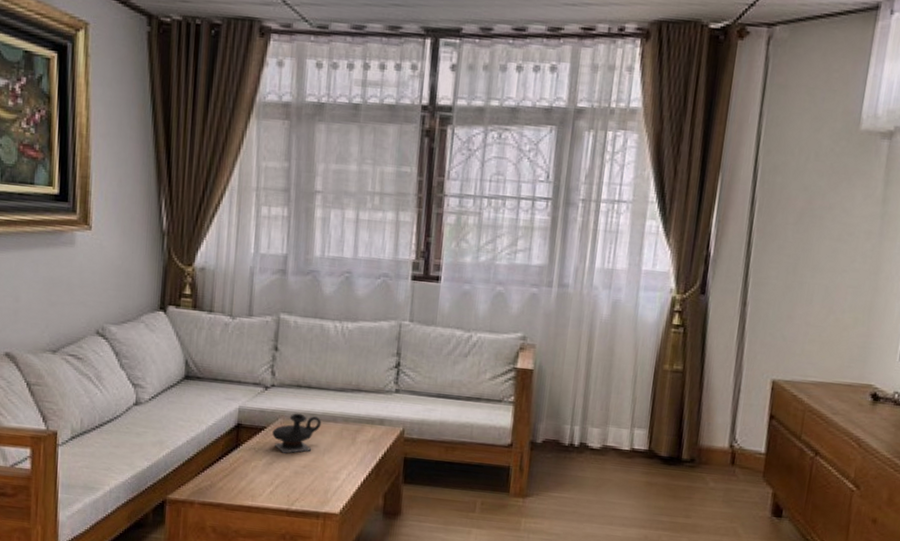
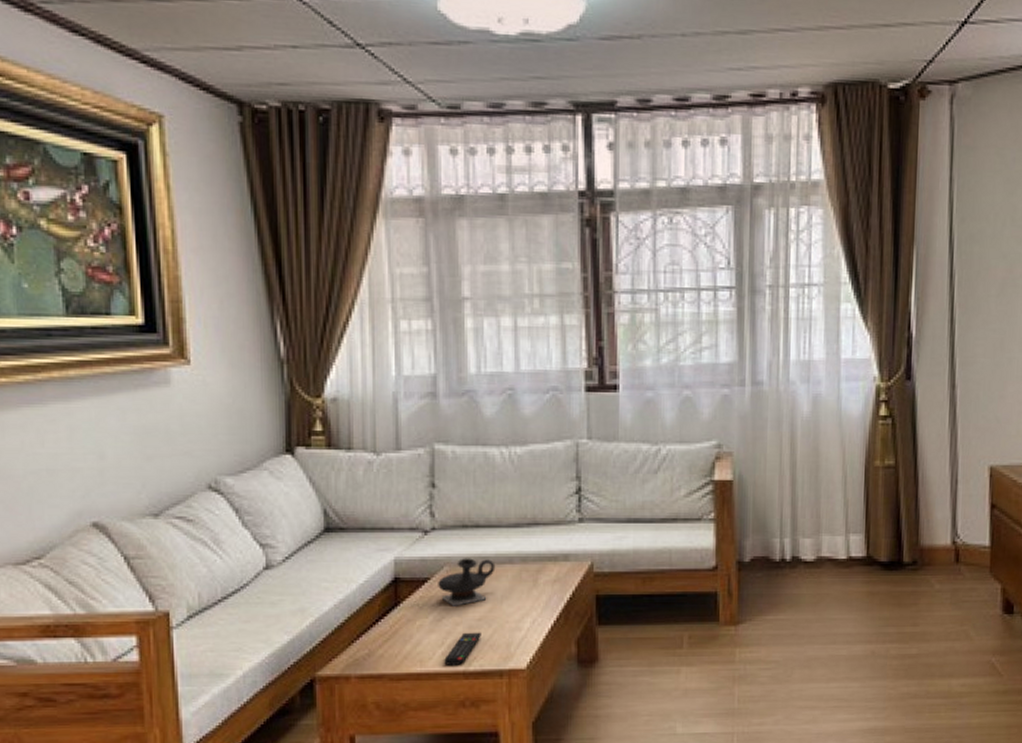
remote control: none [270,476,305,504] -> present [443,632,481,667]

